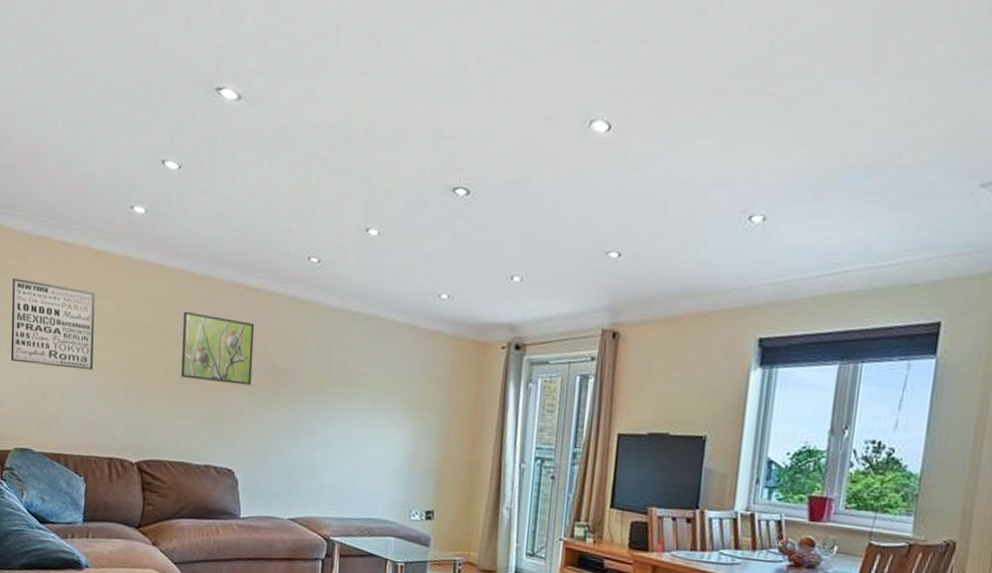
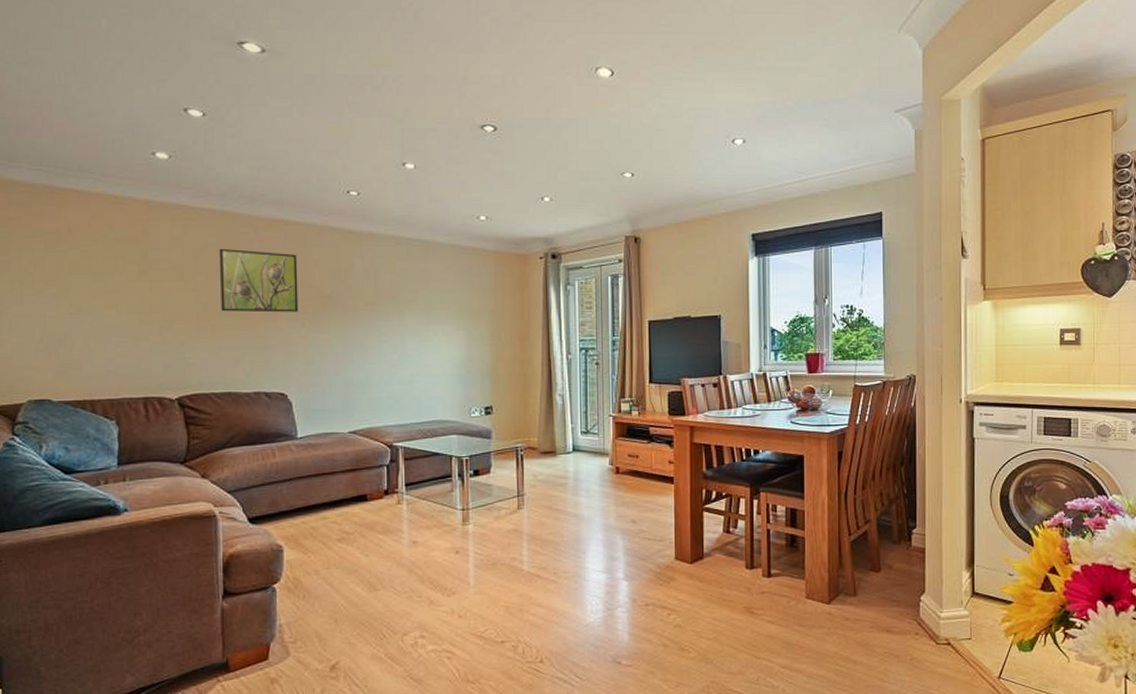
wall art: present [10,278,95,370] -> none [15,229,119,314]

